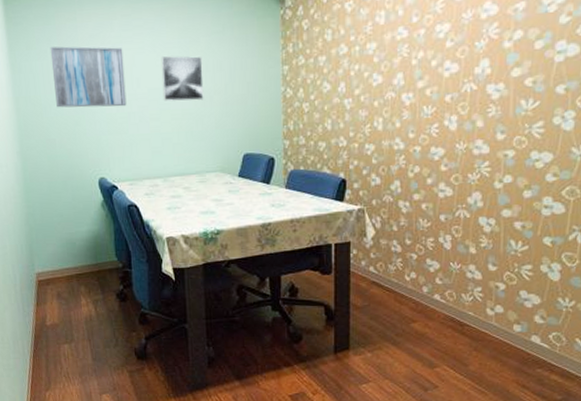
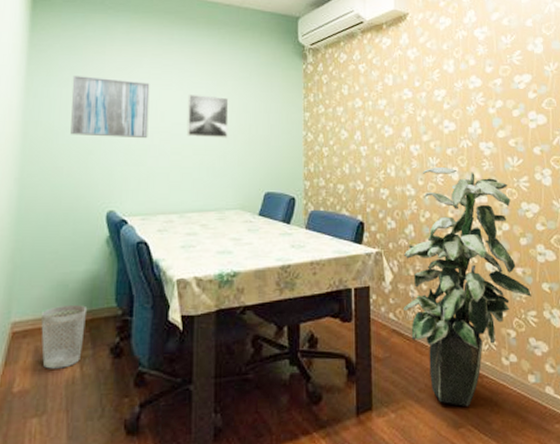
wastebasket: none [57,259,94,309] -> present [40,305,88,369]
indoor plant: none [385,115,529,350] -> present [403,166,531,406]

